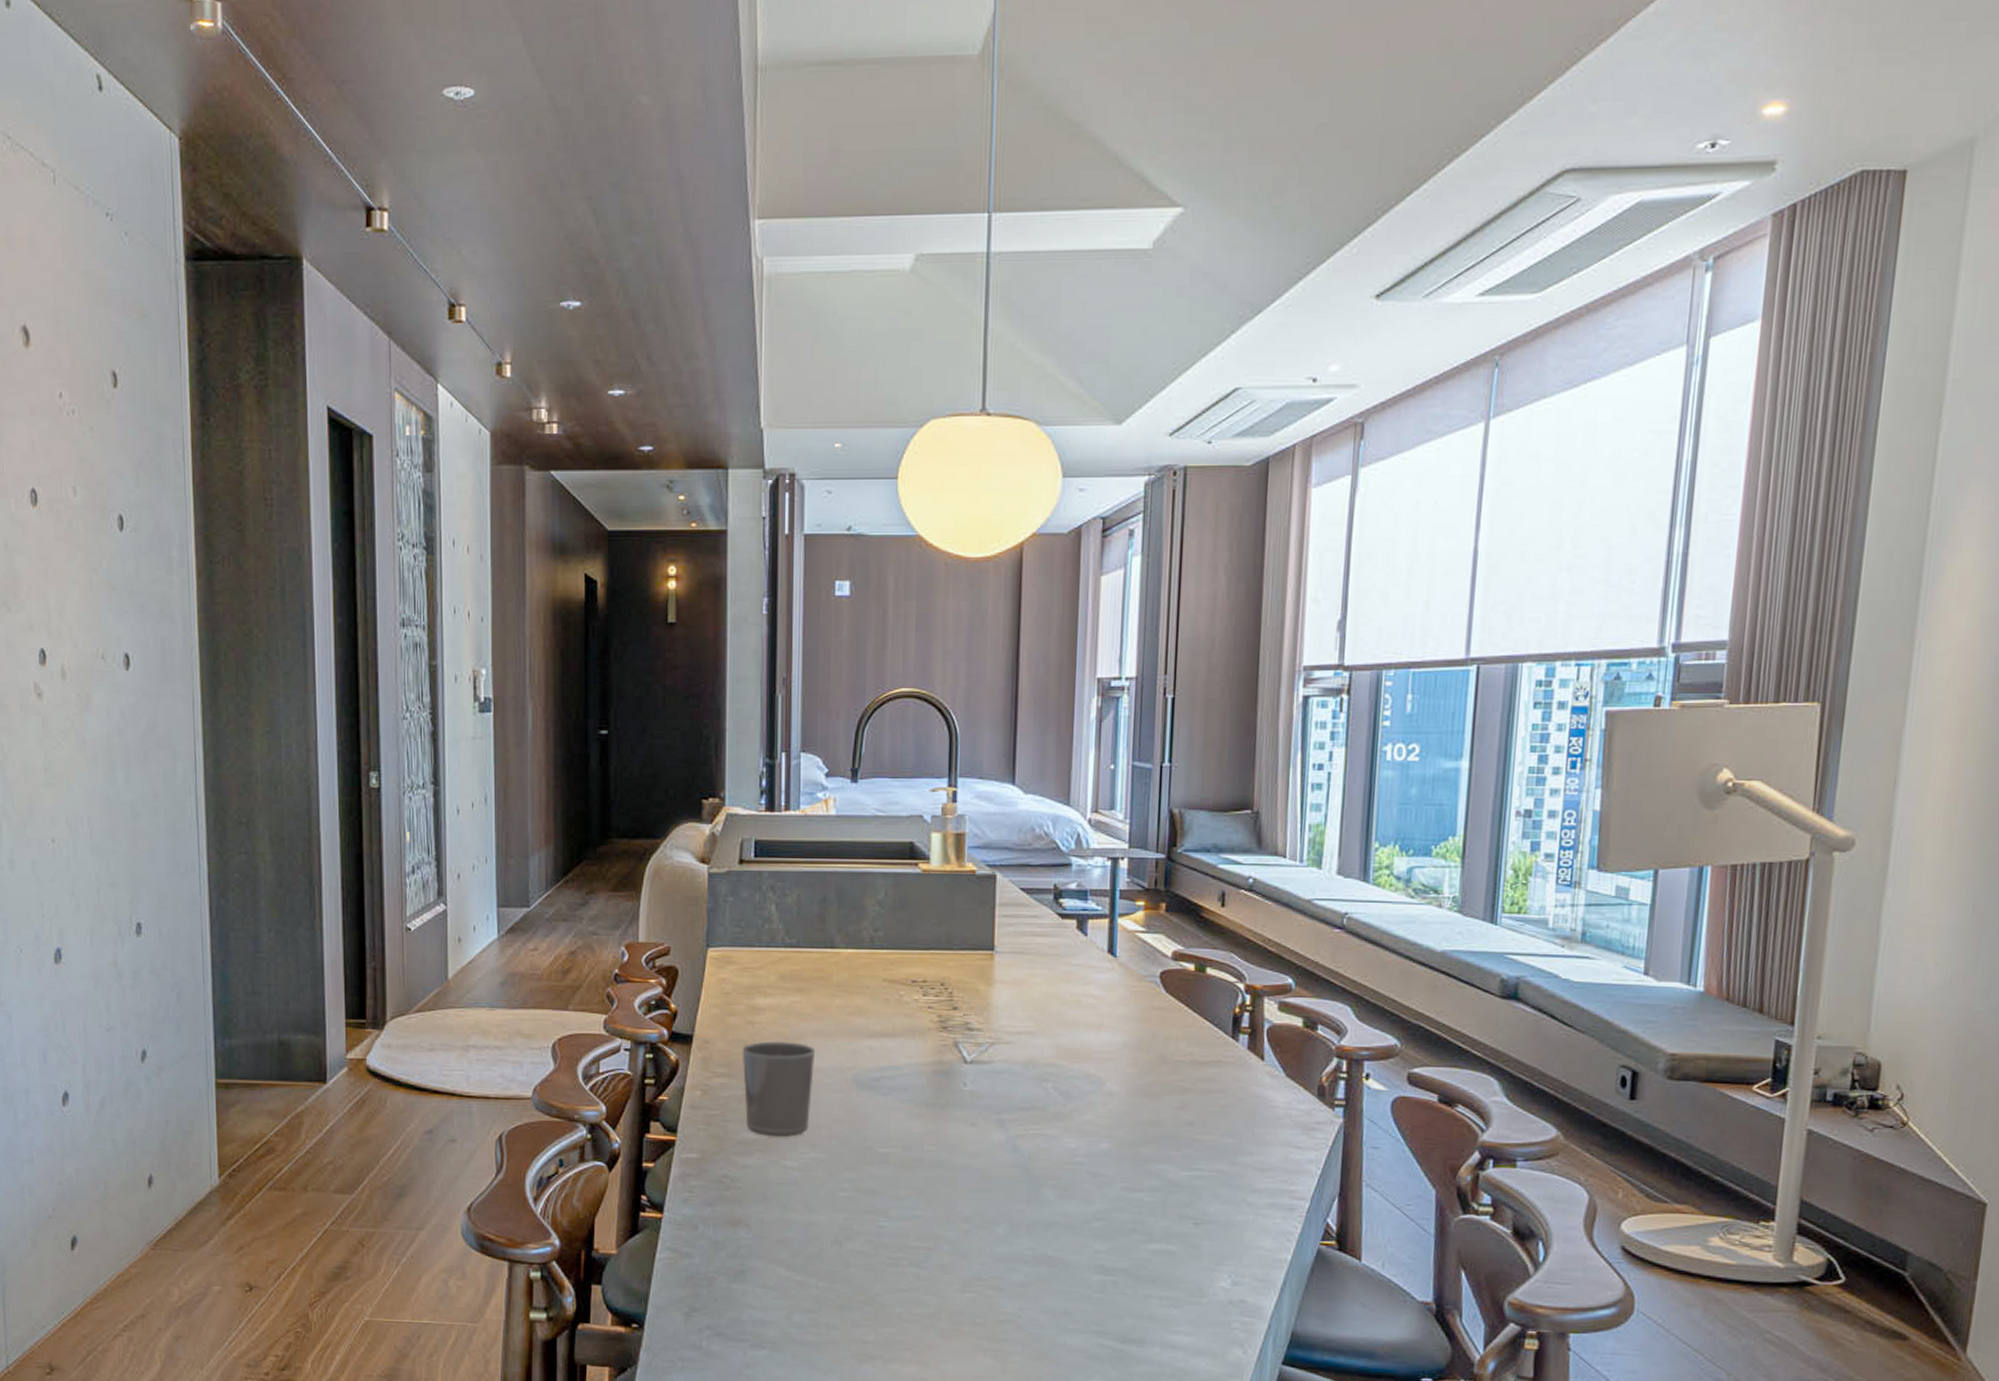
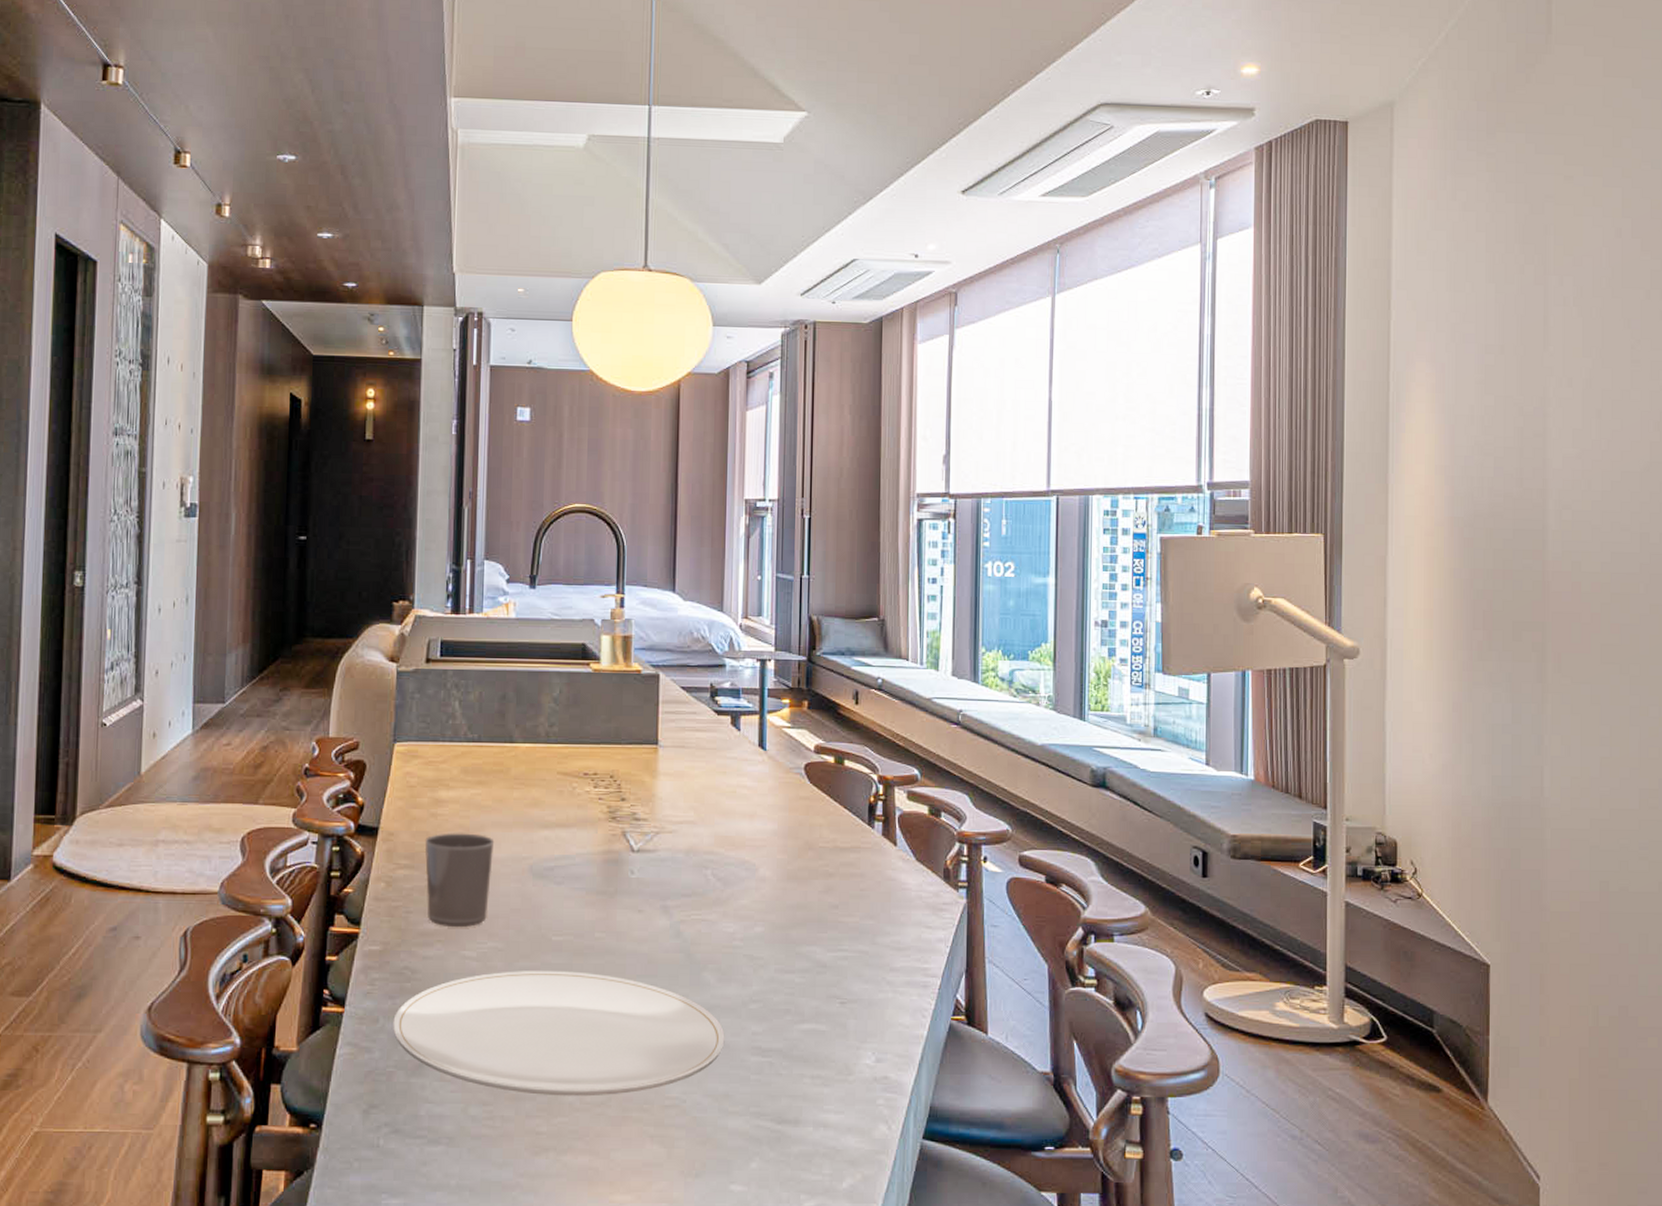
plate: none [713,1182,1065,1309] -> present [393,971,725,1097]

